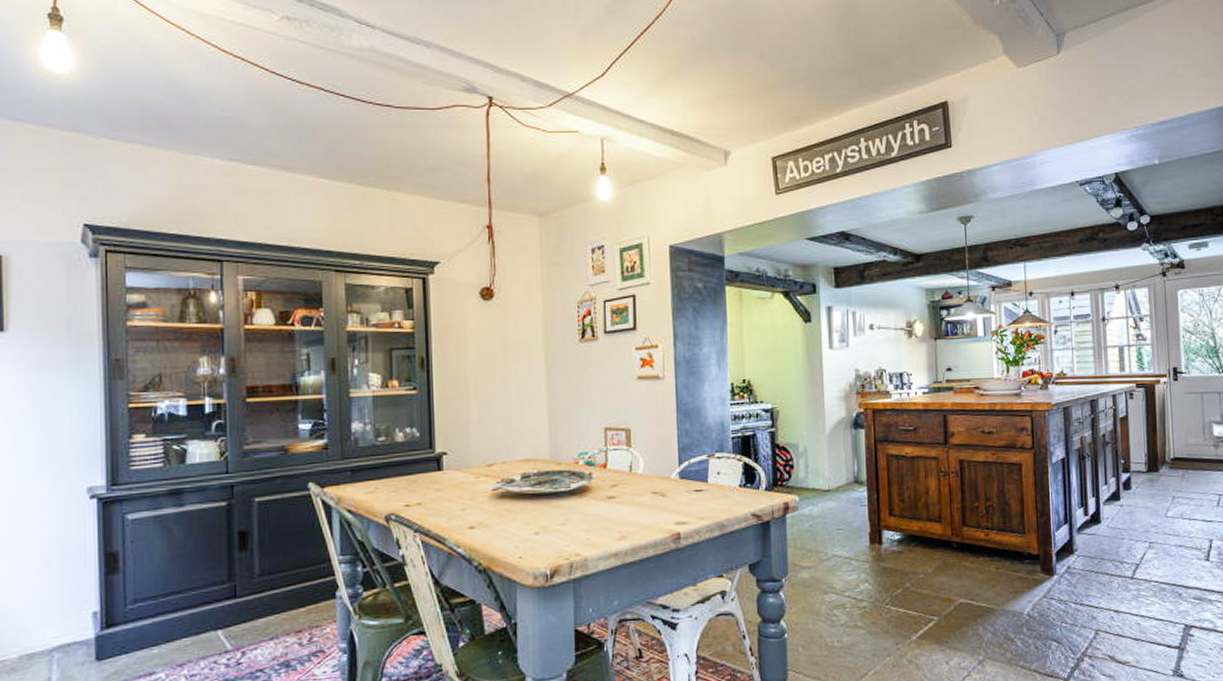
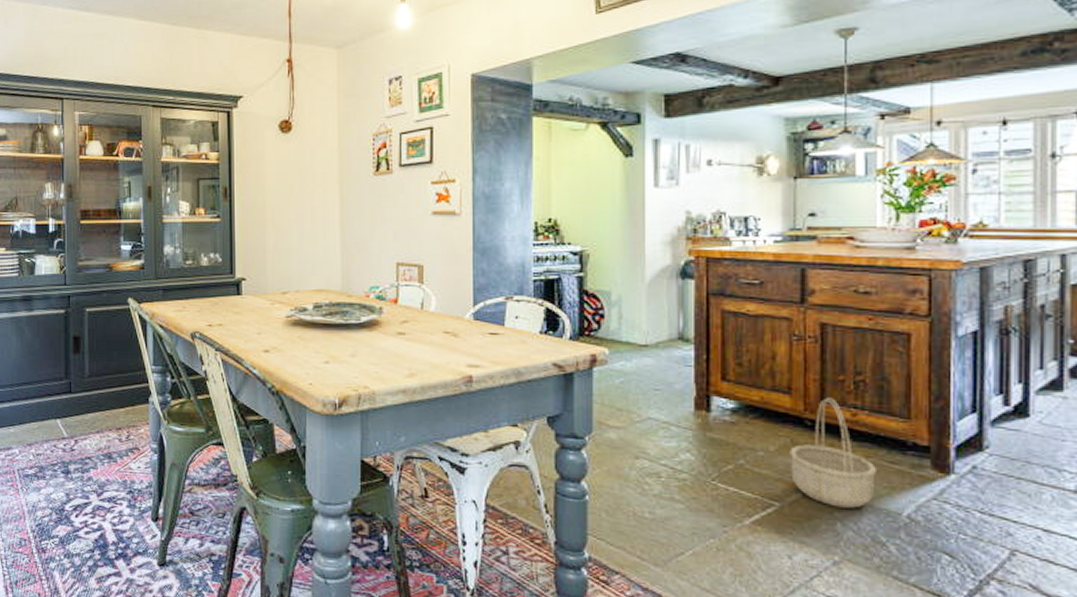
basket: none [942,522,1004,615] -> present [789,398,876,509]

